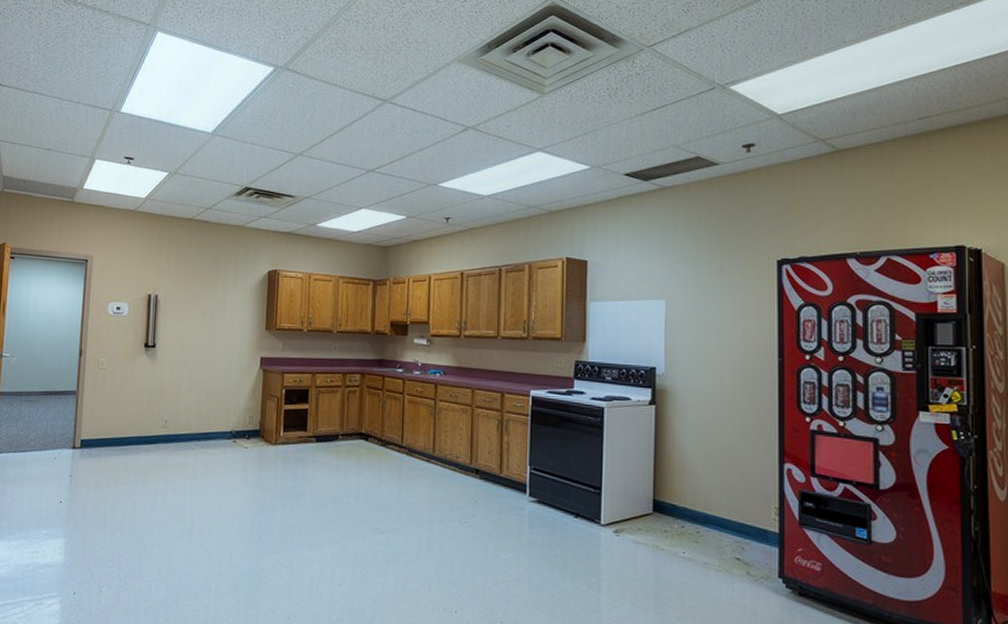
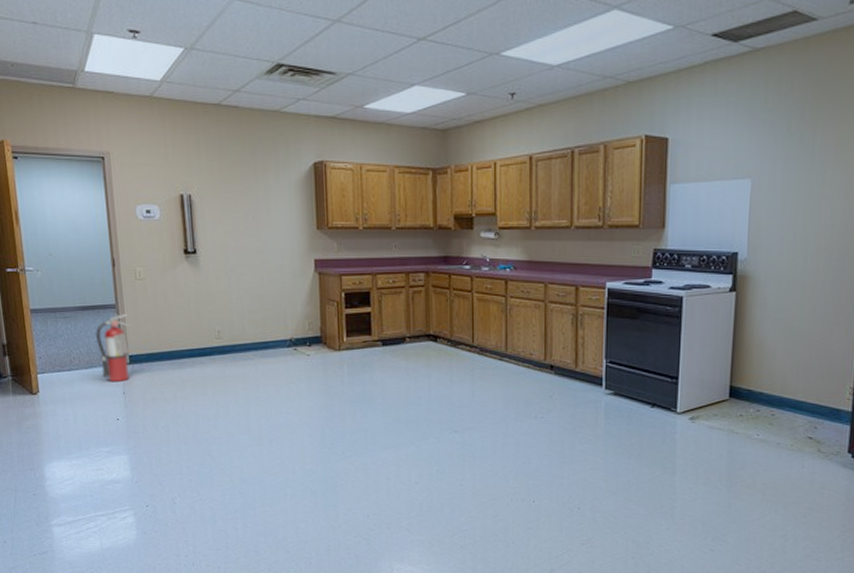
fire extinguisher: none [54,399,87,466] -> present [96,313,131,383]

